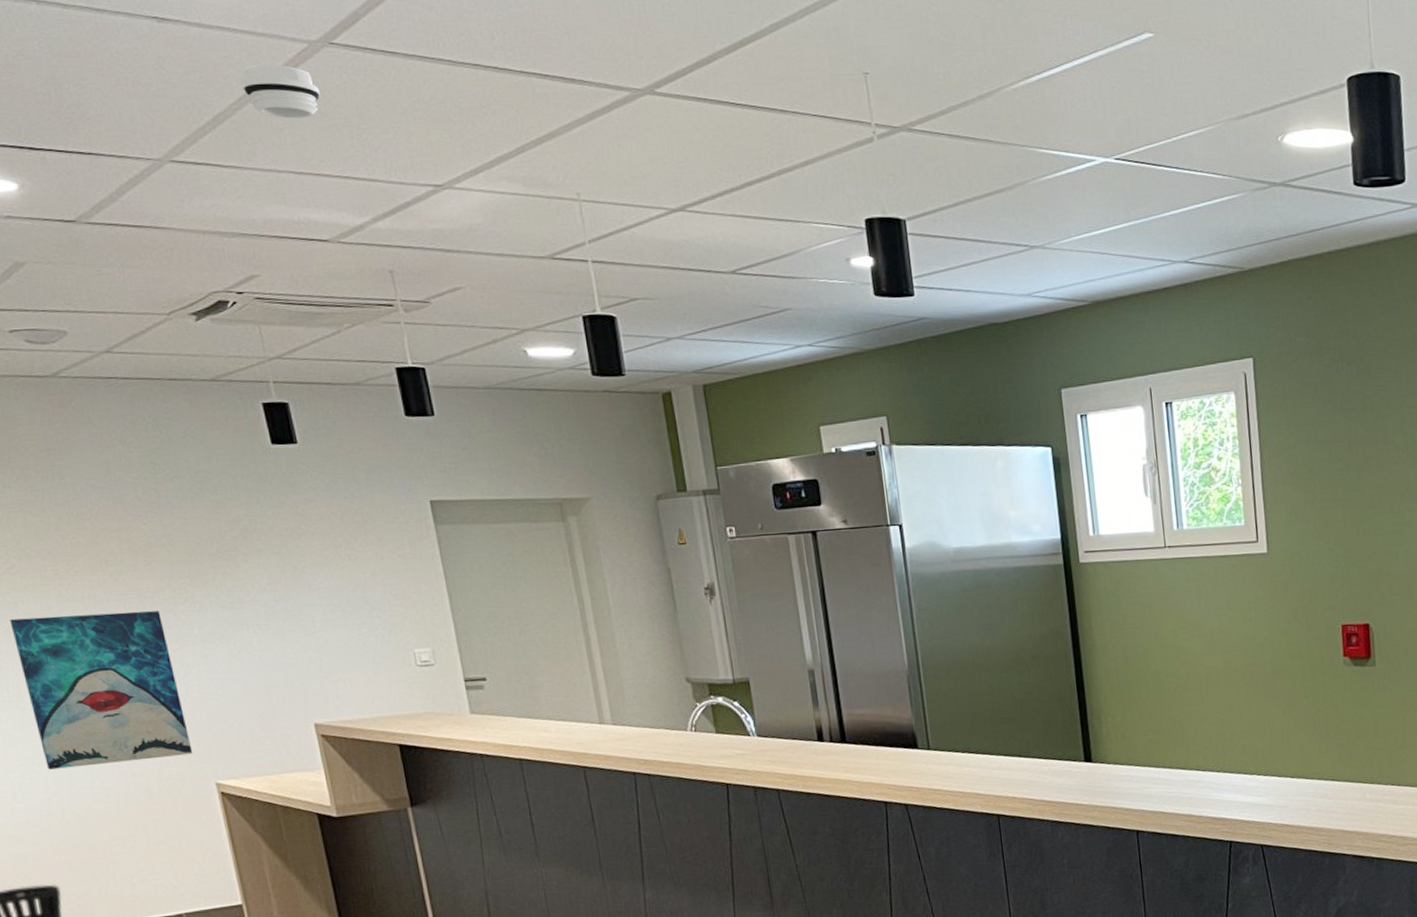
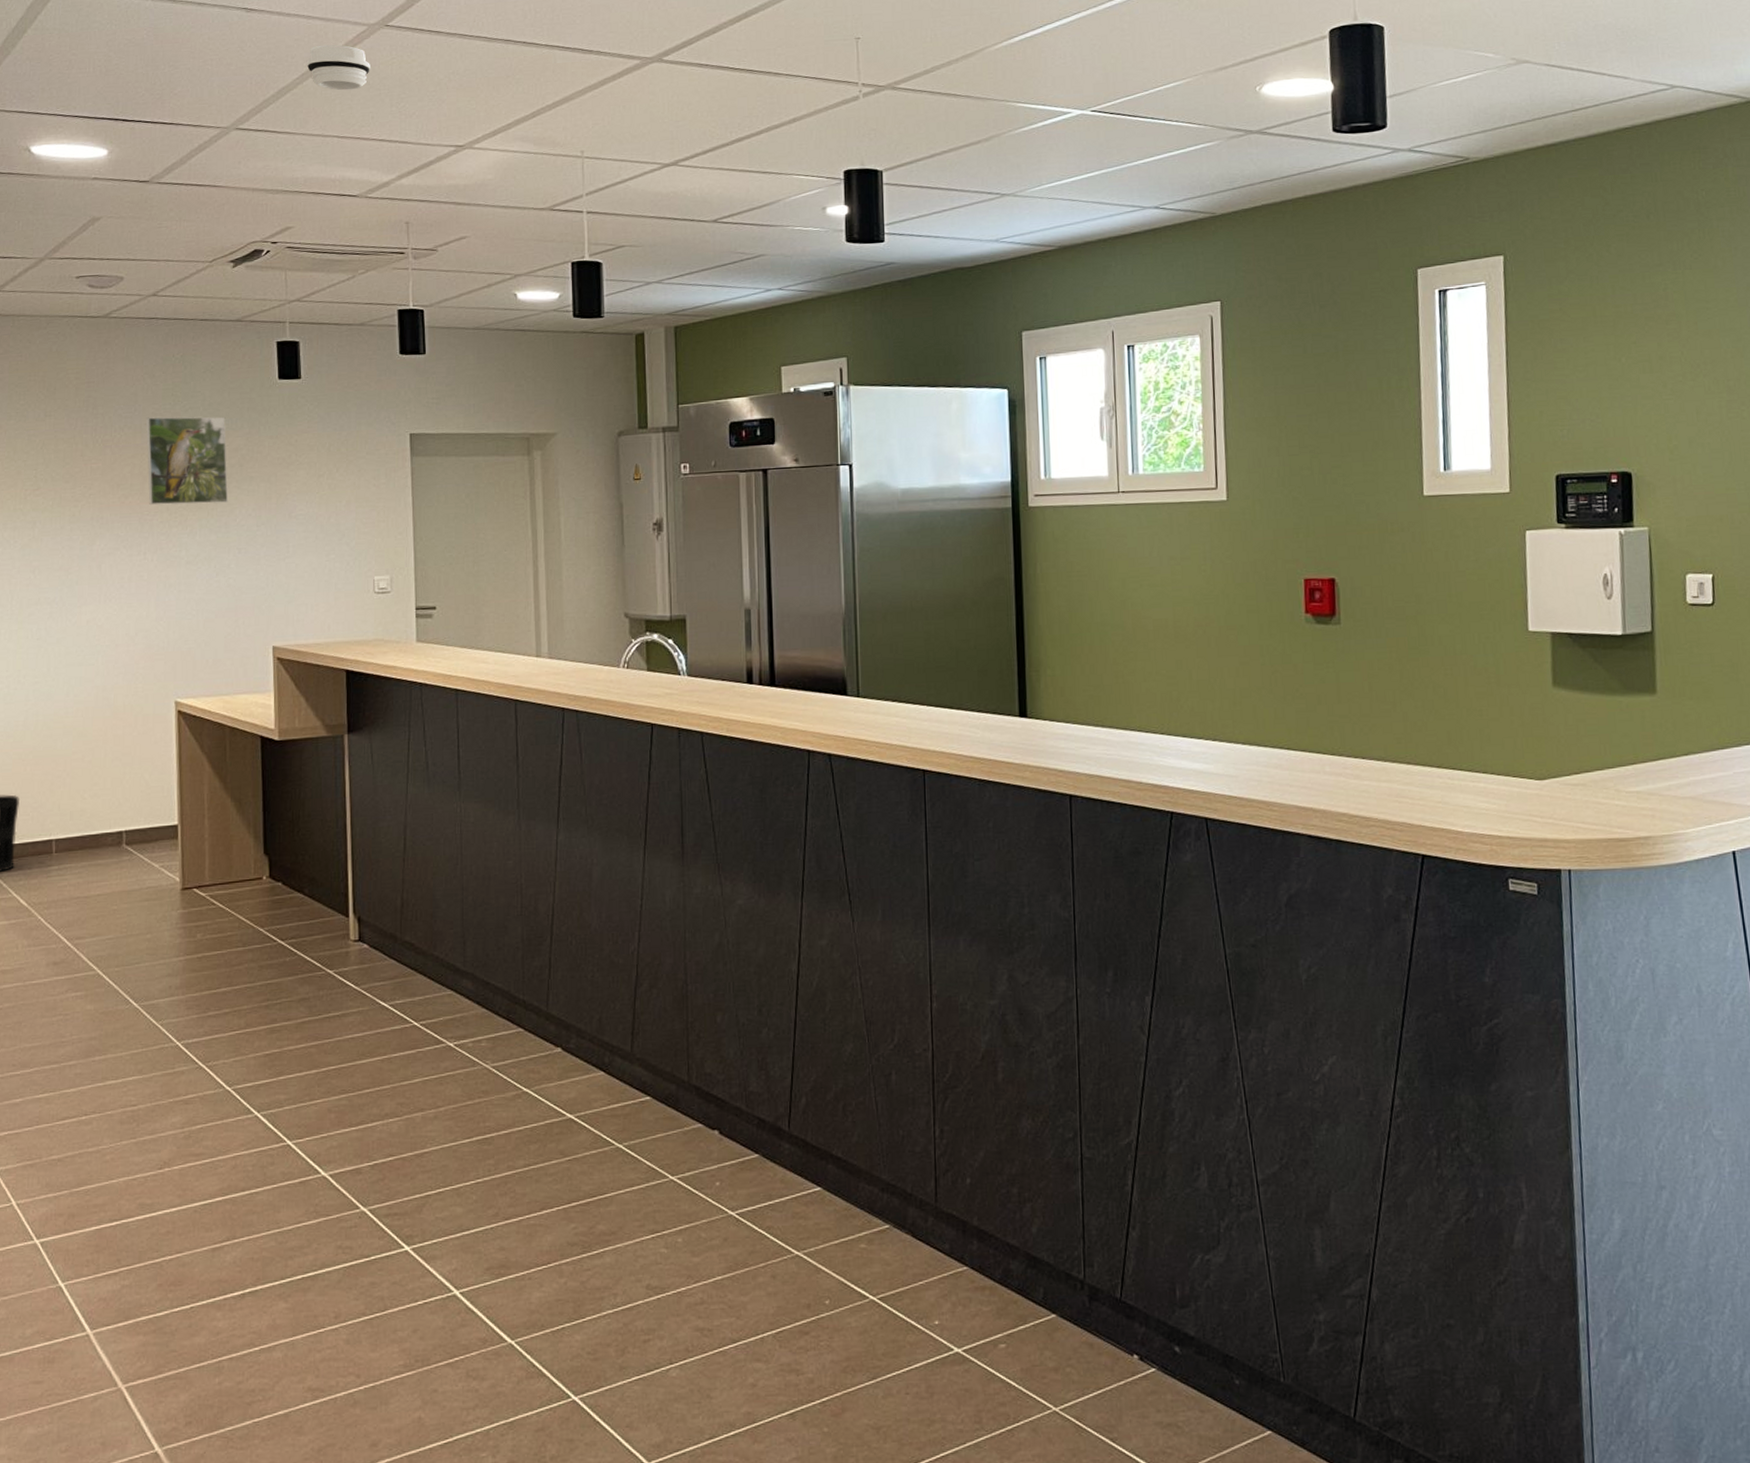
wall art: present [9,611,193,770] -> none [26,532,160,682]
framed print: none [126,485,238,582] -> present [146,416,229,505]

